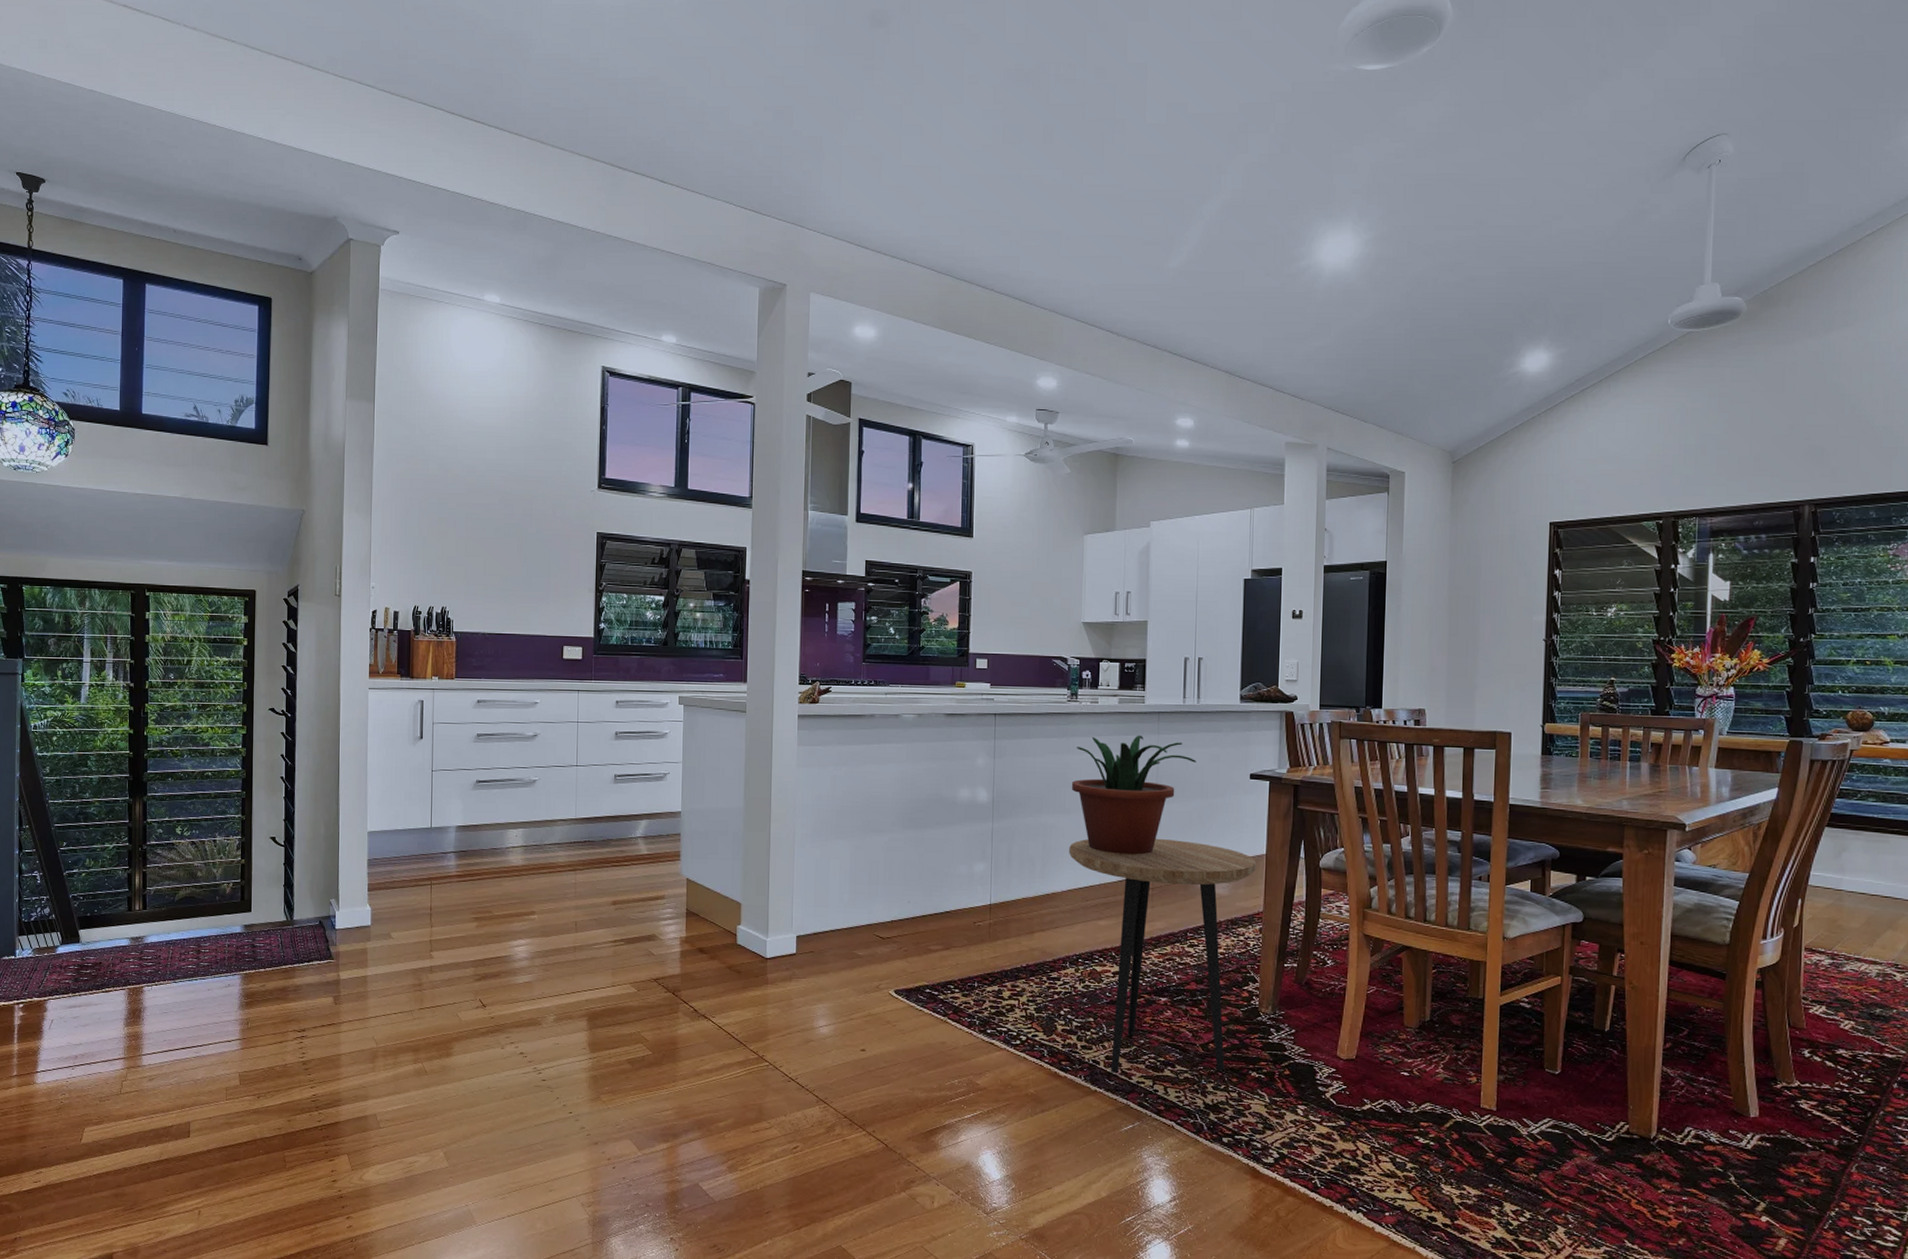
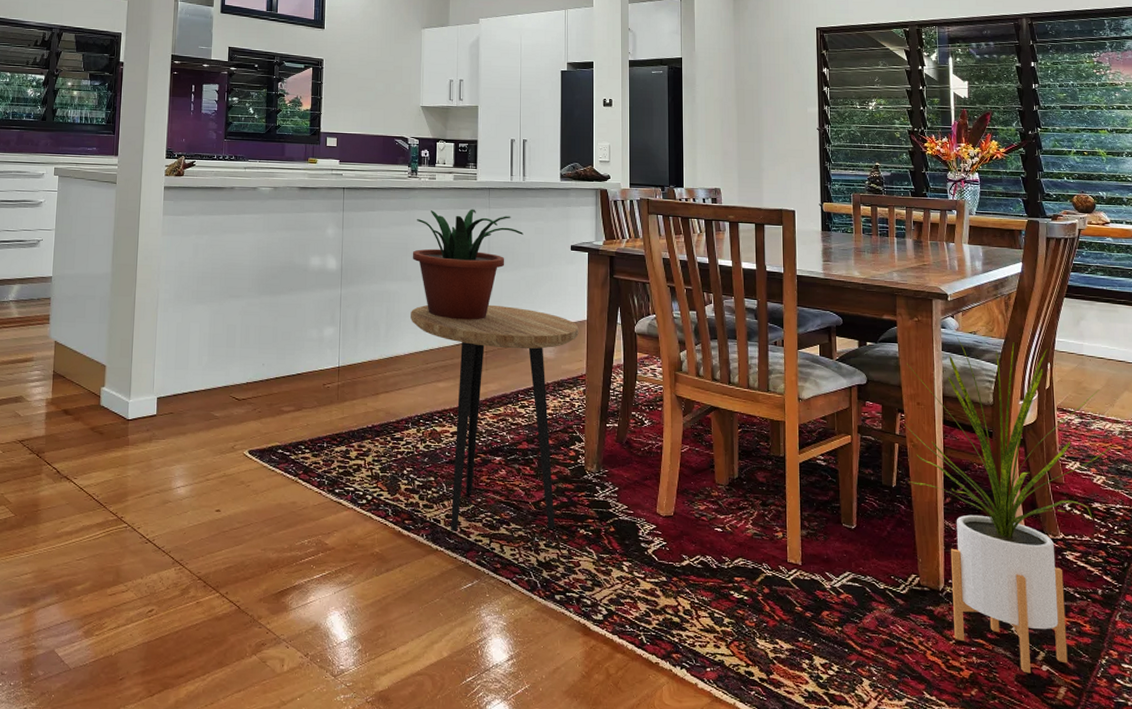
house plant: none [1622,870,1869,1224] -> present [903,336,1114,674]

